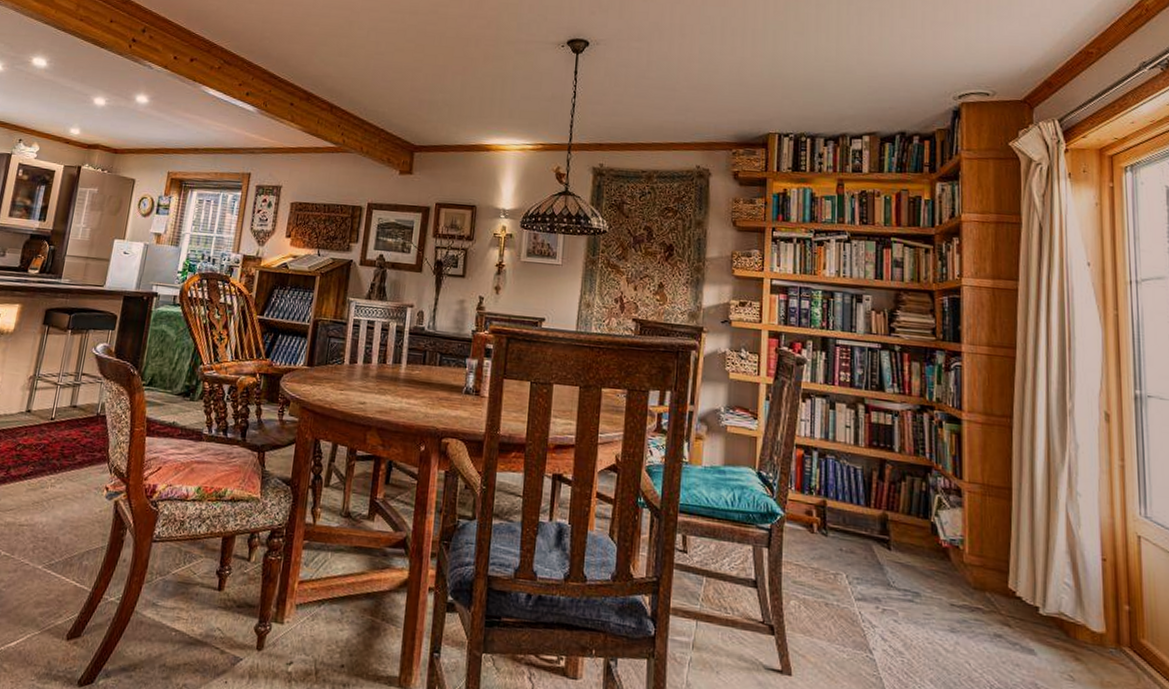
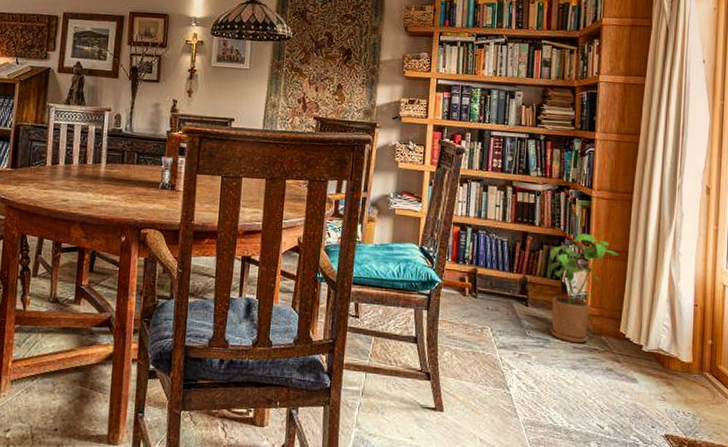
house plant: none [912,463,1002,600] -> present [547,233,620,344]

